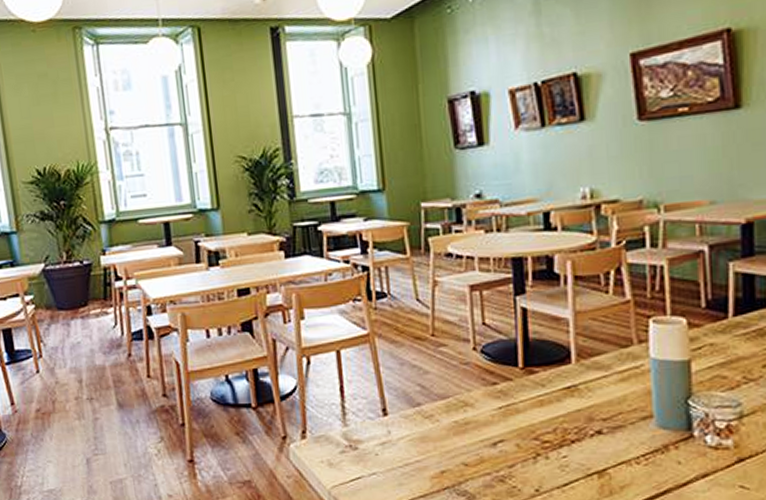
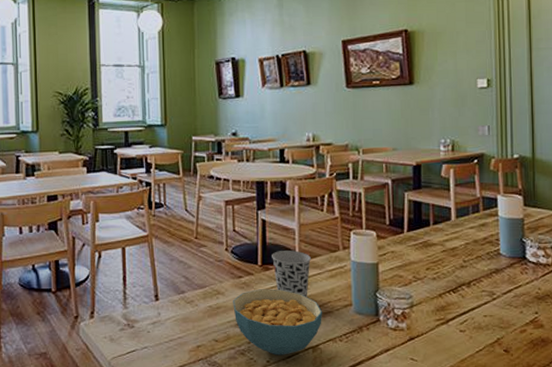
cereal bowl: none [486,397,612,483] -> present [233,289,323,356]
cup: none [537,347,593,408] -> present [272,250,311,297]

